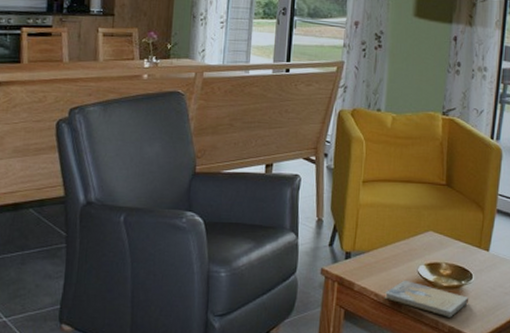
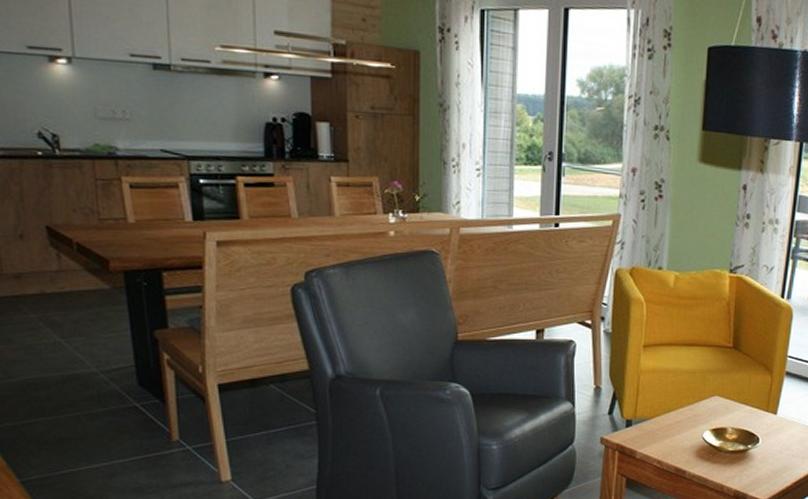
book: present [384,279,469,317] -> none [667,446,756,481]

